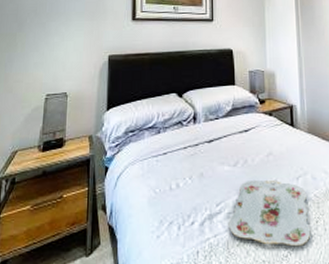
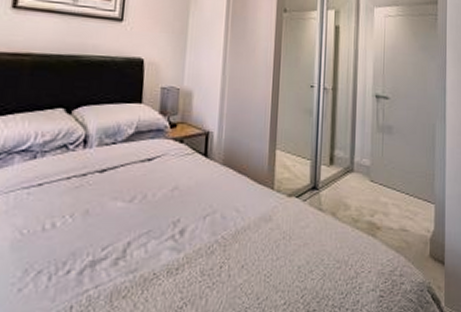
serving tray: present [228,179,311,247] -> none [114,218,213,297]

